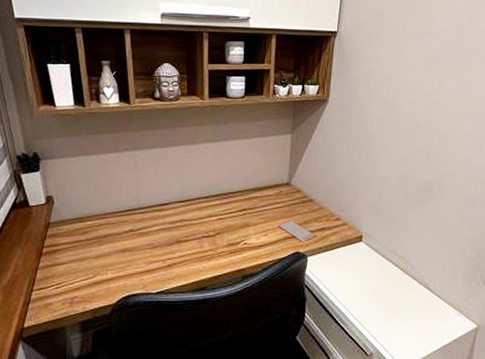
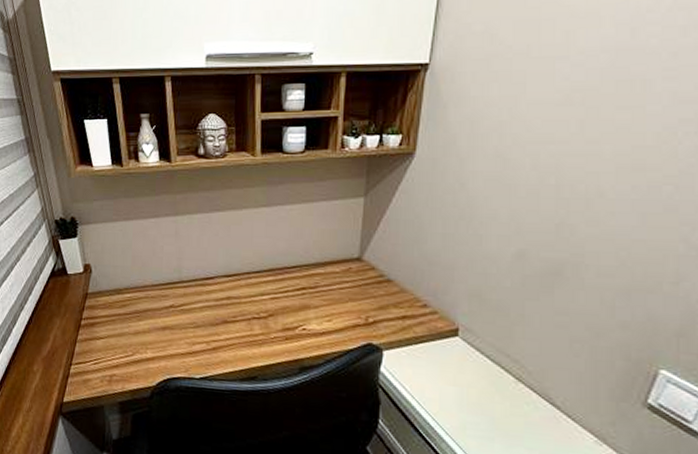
smartphone: present [278,219,315,241] -> none [345,303,393,331]

